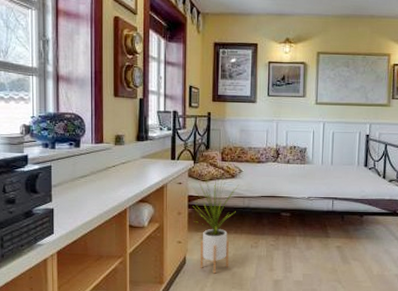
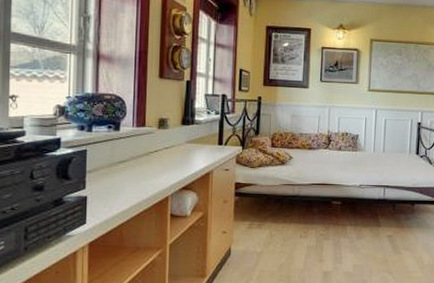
house plant: present [191,176,239,274] -> none [239,163,289,266]

